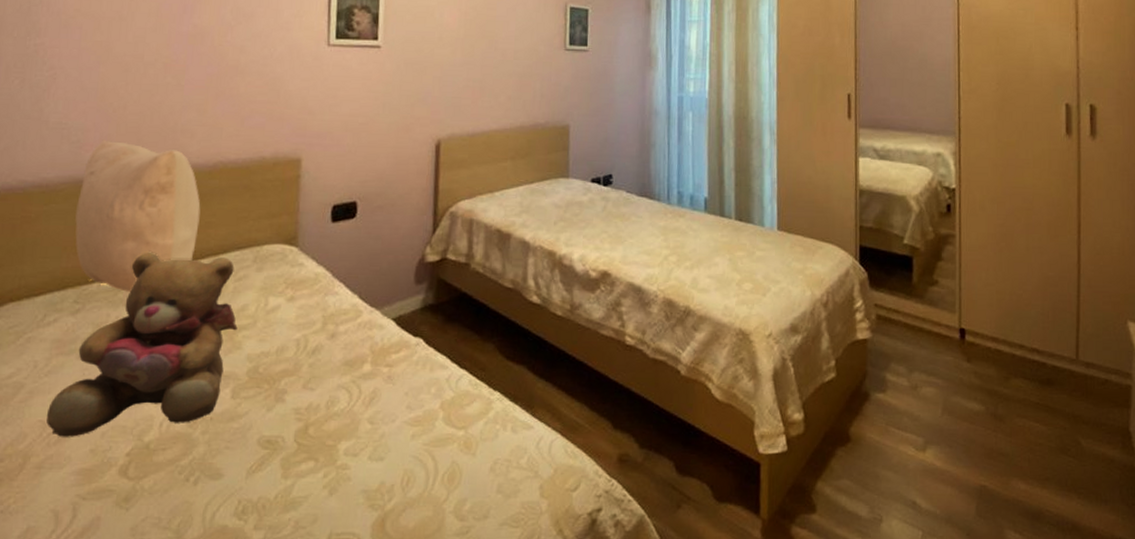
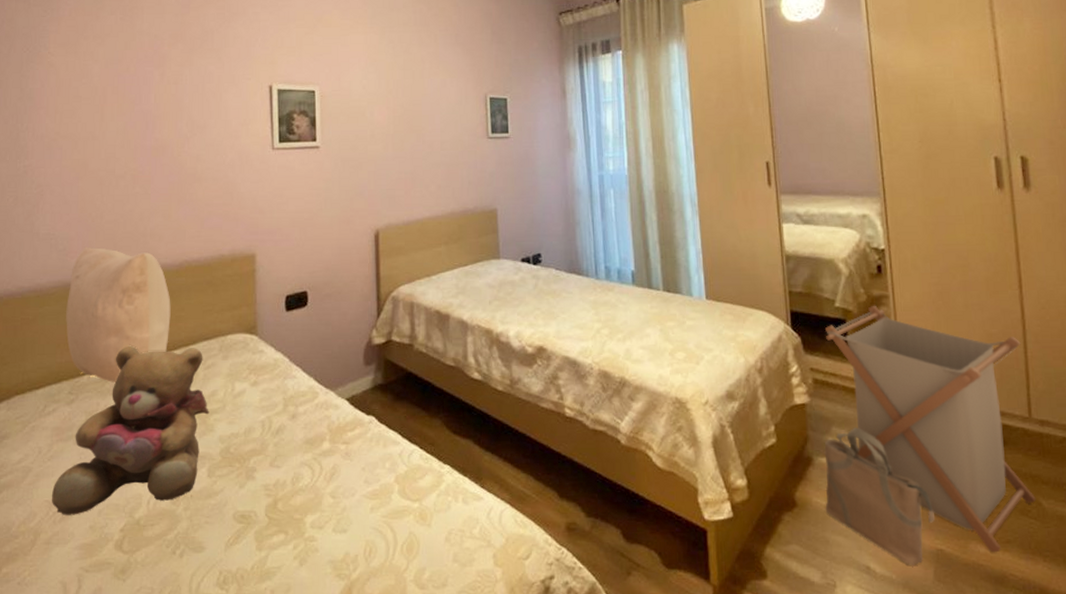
tote bag: none [878,364,981,501] -> present [824,427,935,565]
laundry basket: none [892,243,1076,490] -> present [825,305,1036,553]

